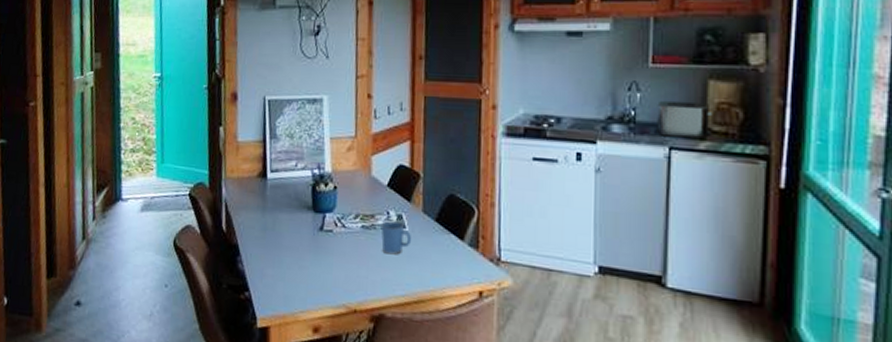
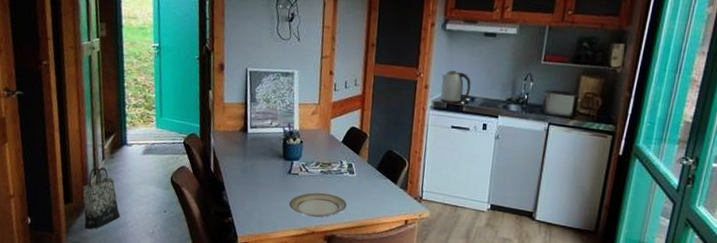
shopping bag: none [68,229,113,311] -> present [82,167,121,229]
plate: none [322,255,398,290] -> present [289,192,347,217]
mug: present [381,221,412,255] -> none [335,168,359,193]
kettle: none [514,84,554,129] -> present [440,71,471,105]

